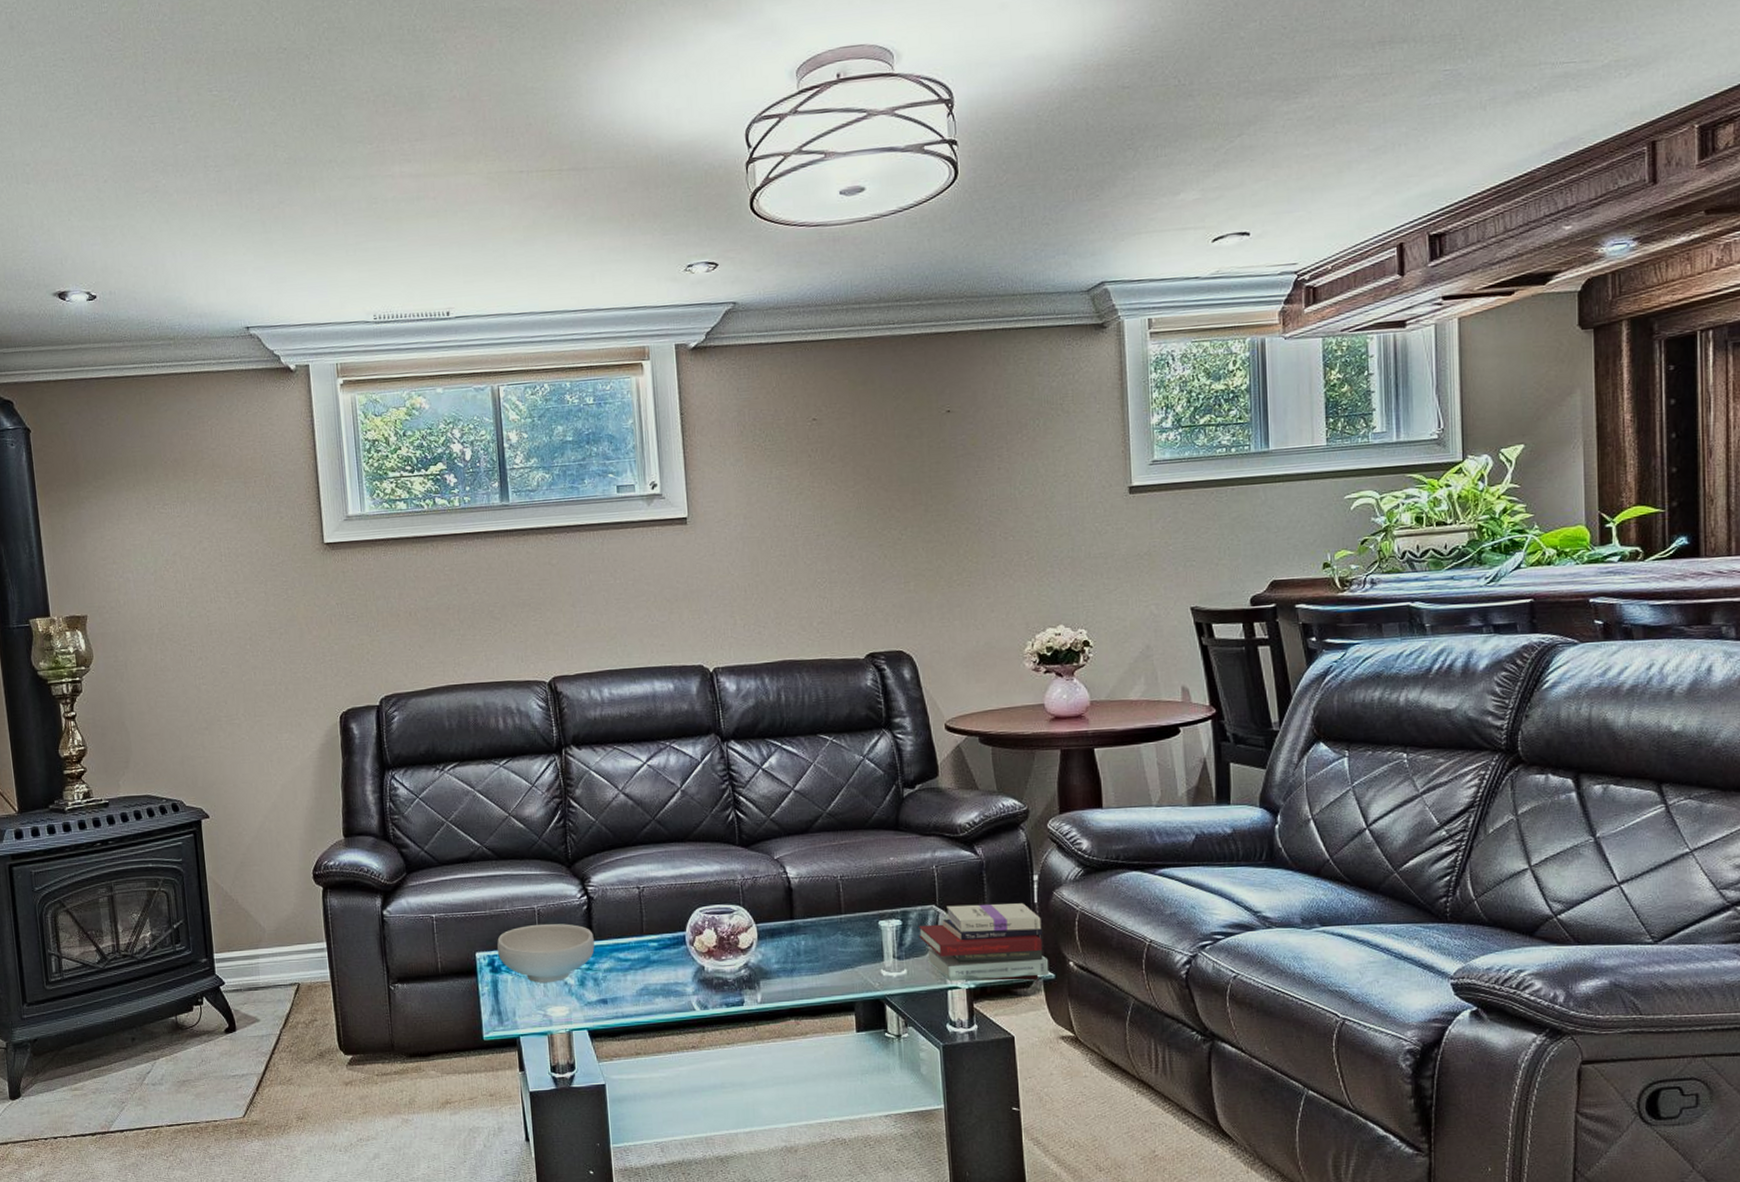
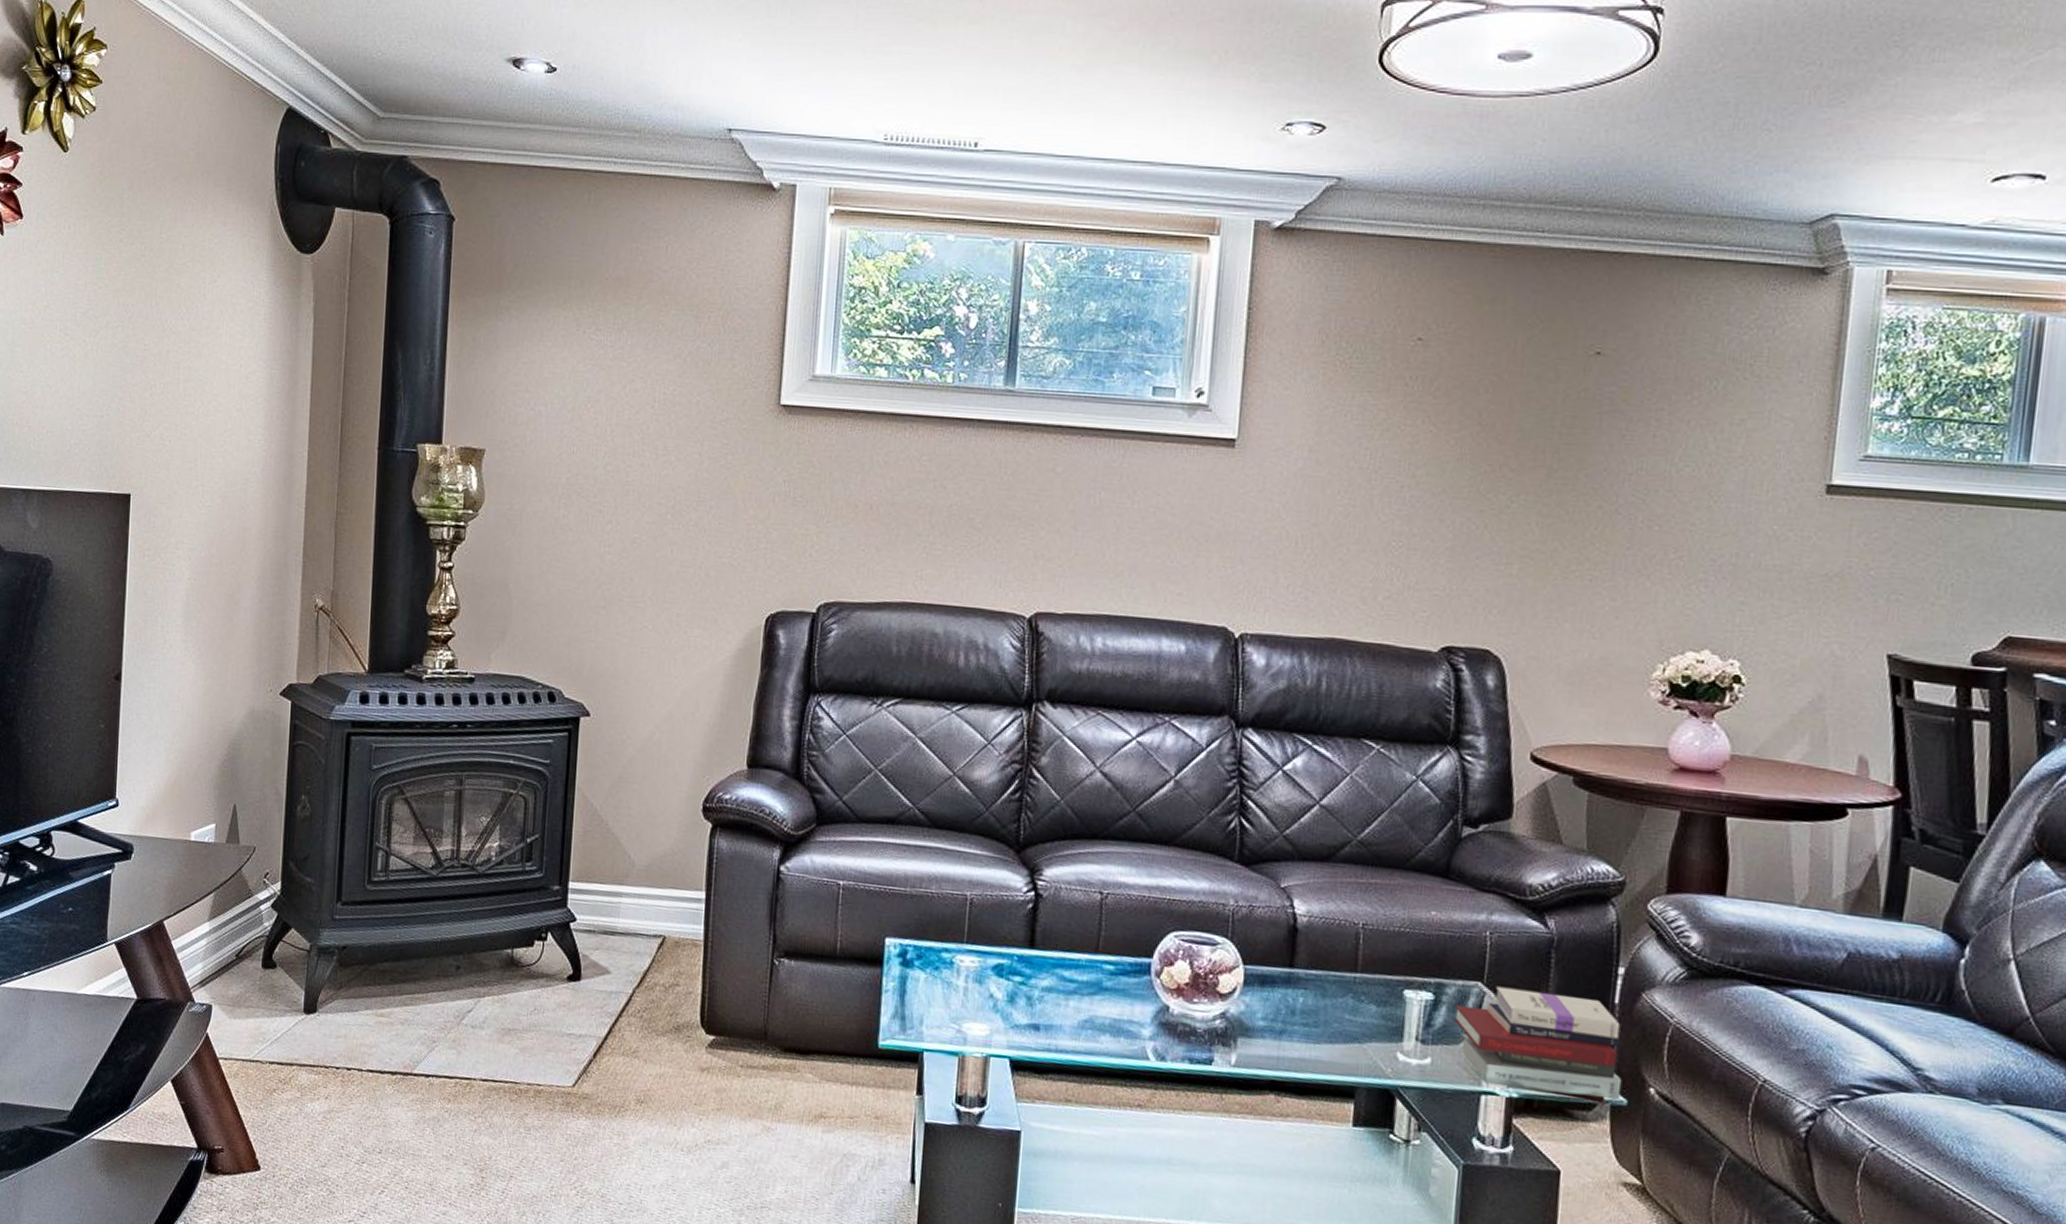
bowl: present [496,923,595,984] -> none [912,915,1036,992]

